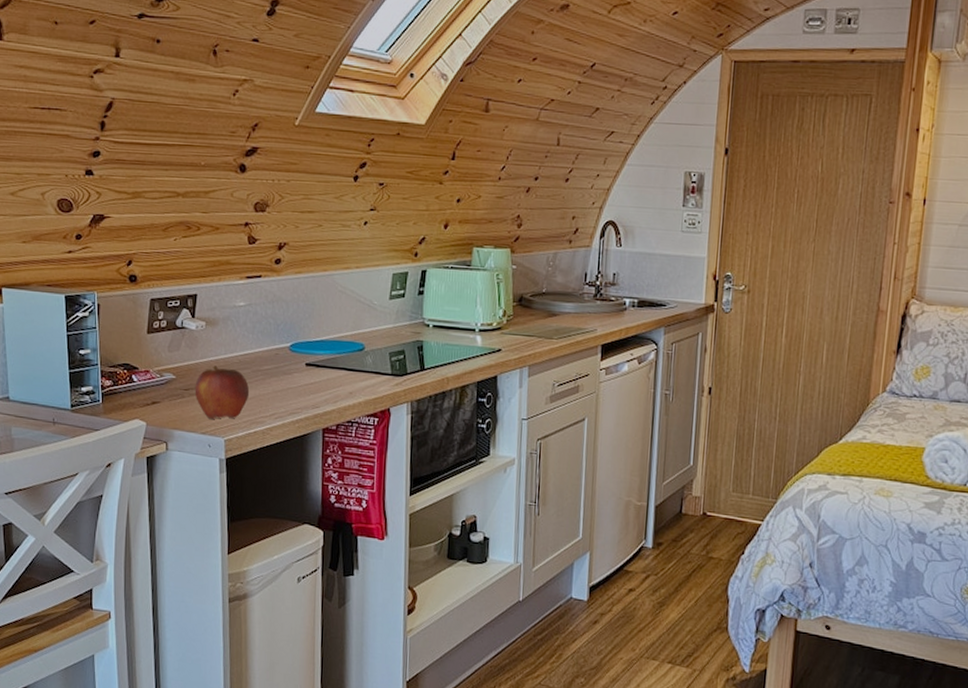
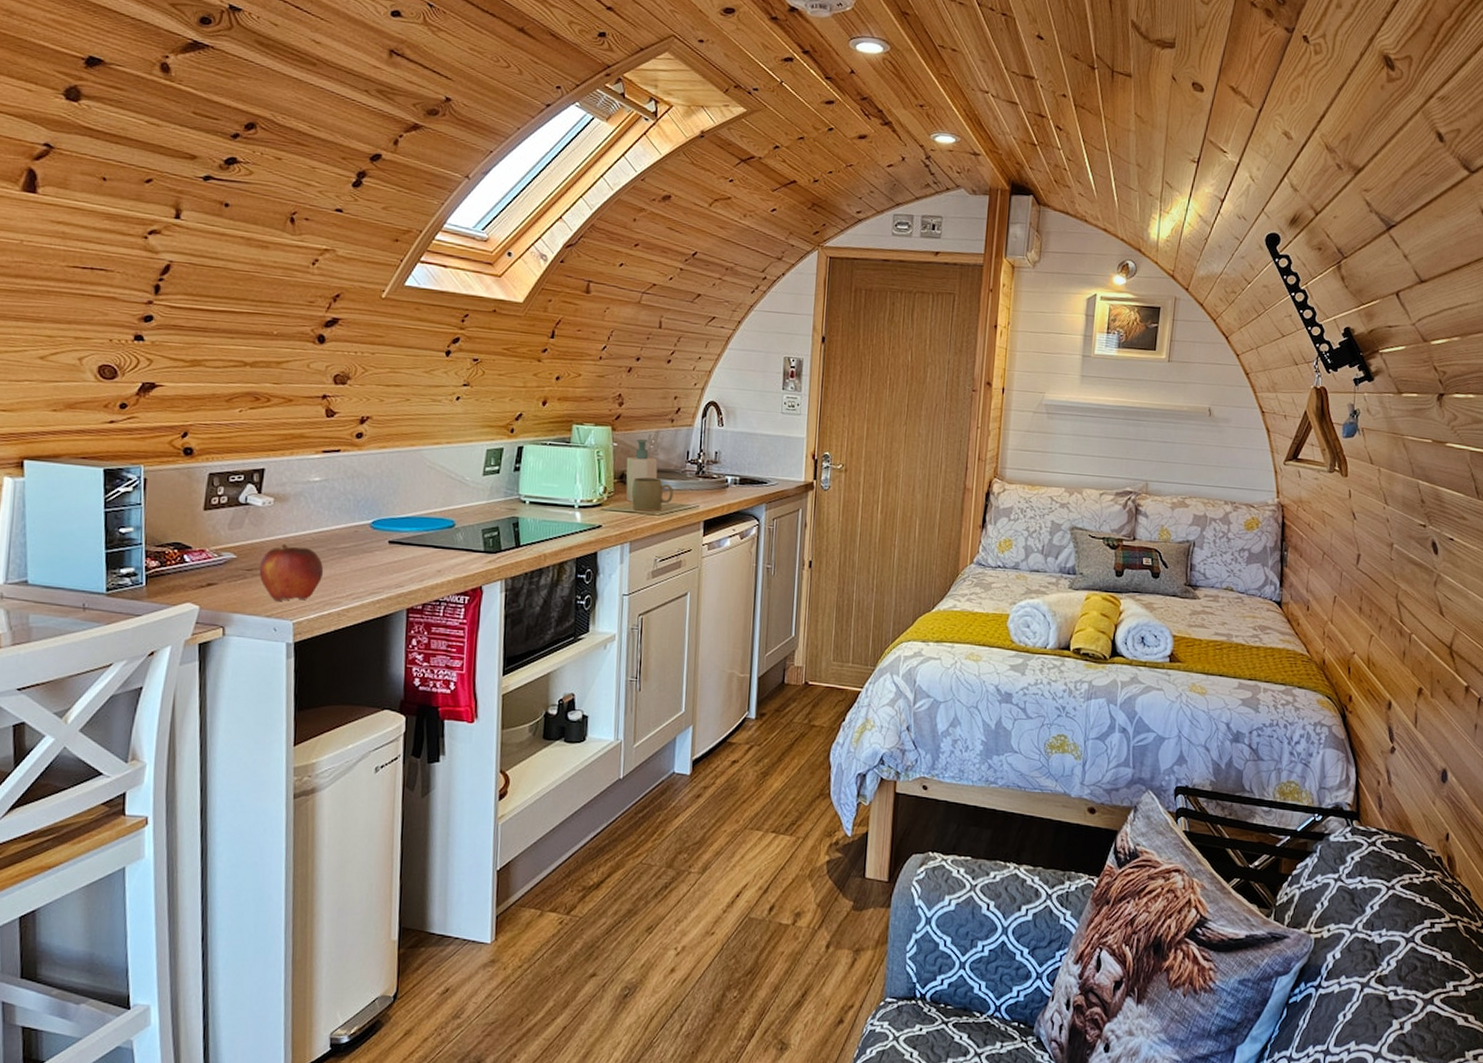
soap bottle: none [524,261,556,327] -> present [625,439,658,504]
mug: none [530,300,572,335] -> present [631,477,674,512]

